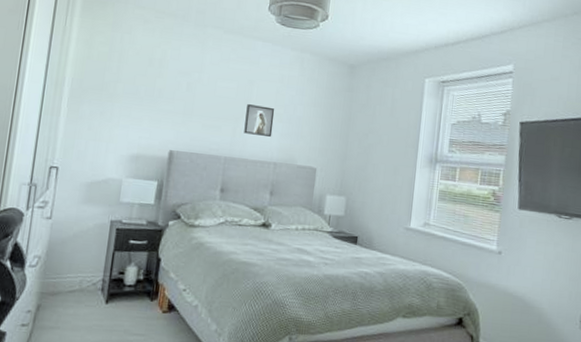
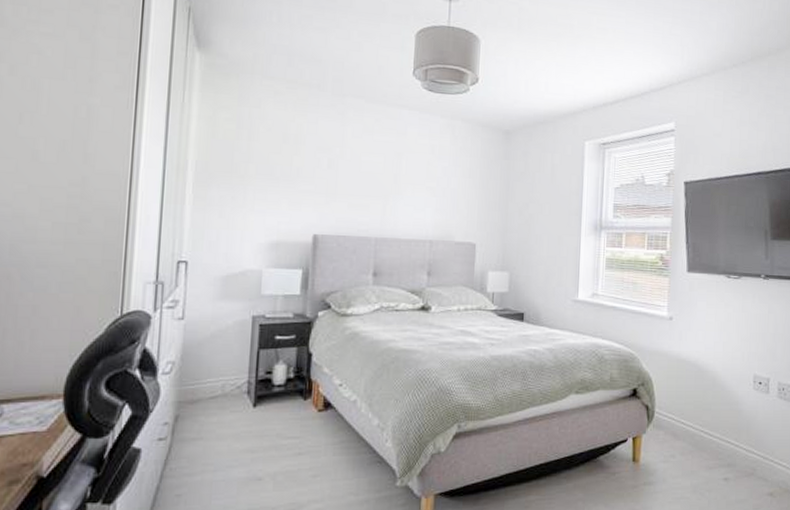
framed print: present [244,104,275,137] -> none [394,179,427,213]

